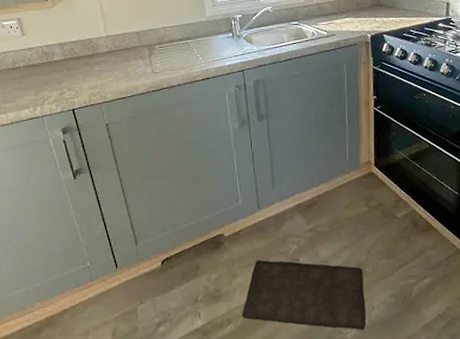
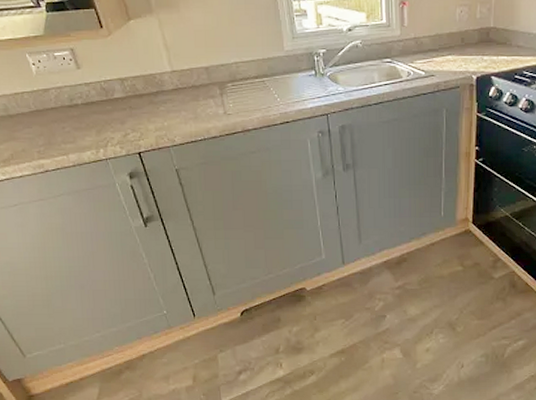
doormat: present [242,259,366,331] -> none [325,314,455,387]

